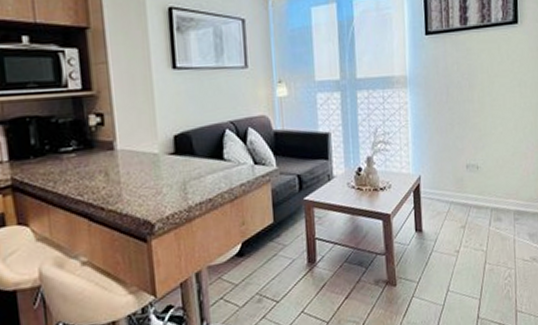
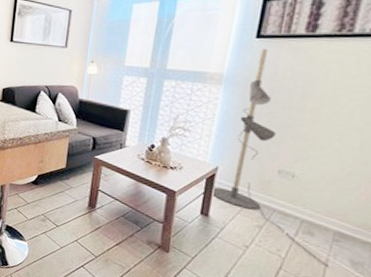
floor lamp: none [420,44,516,246] -> present [213,48,329,266]

